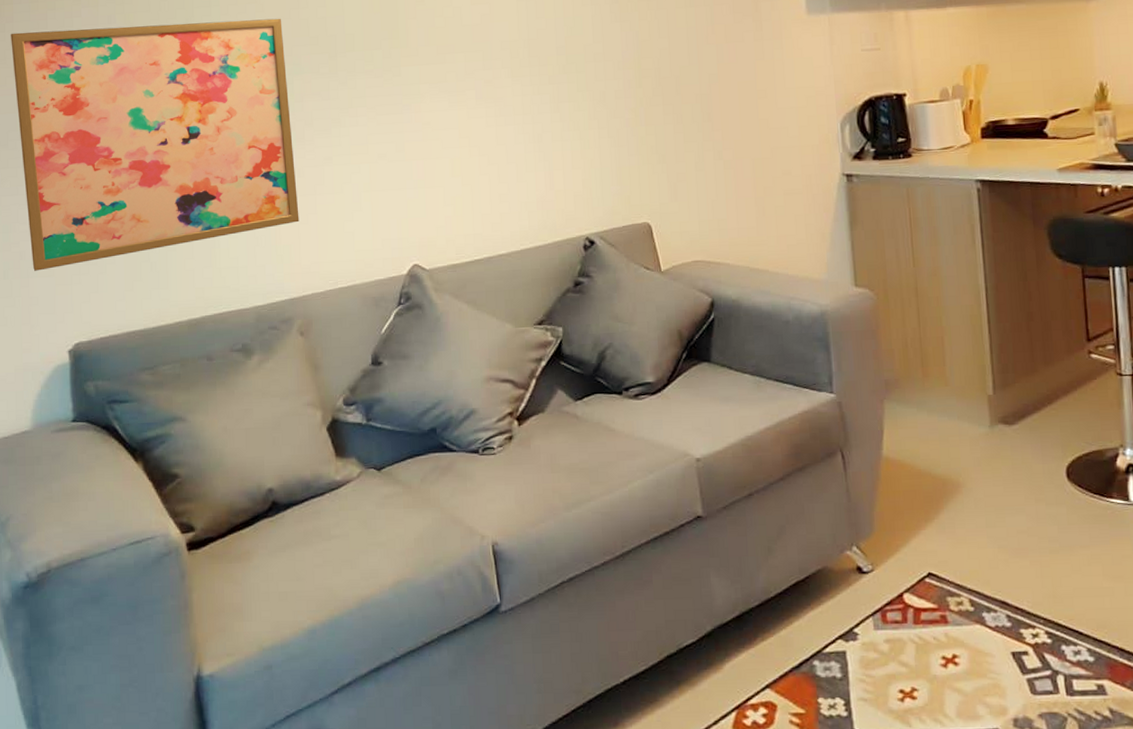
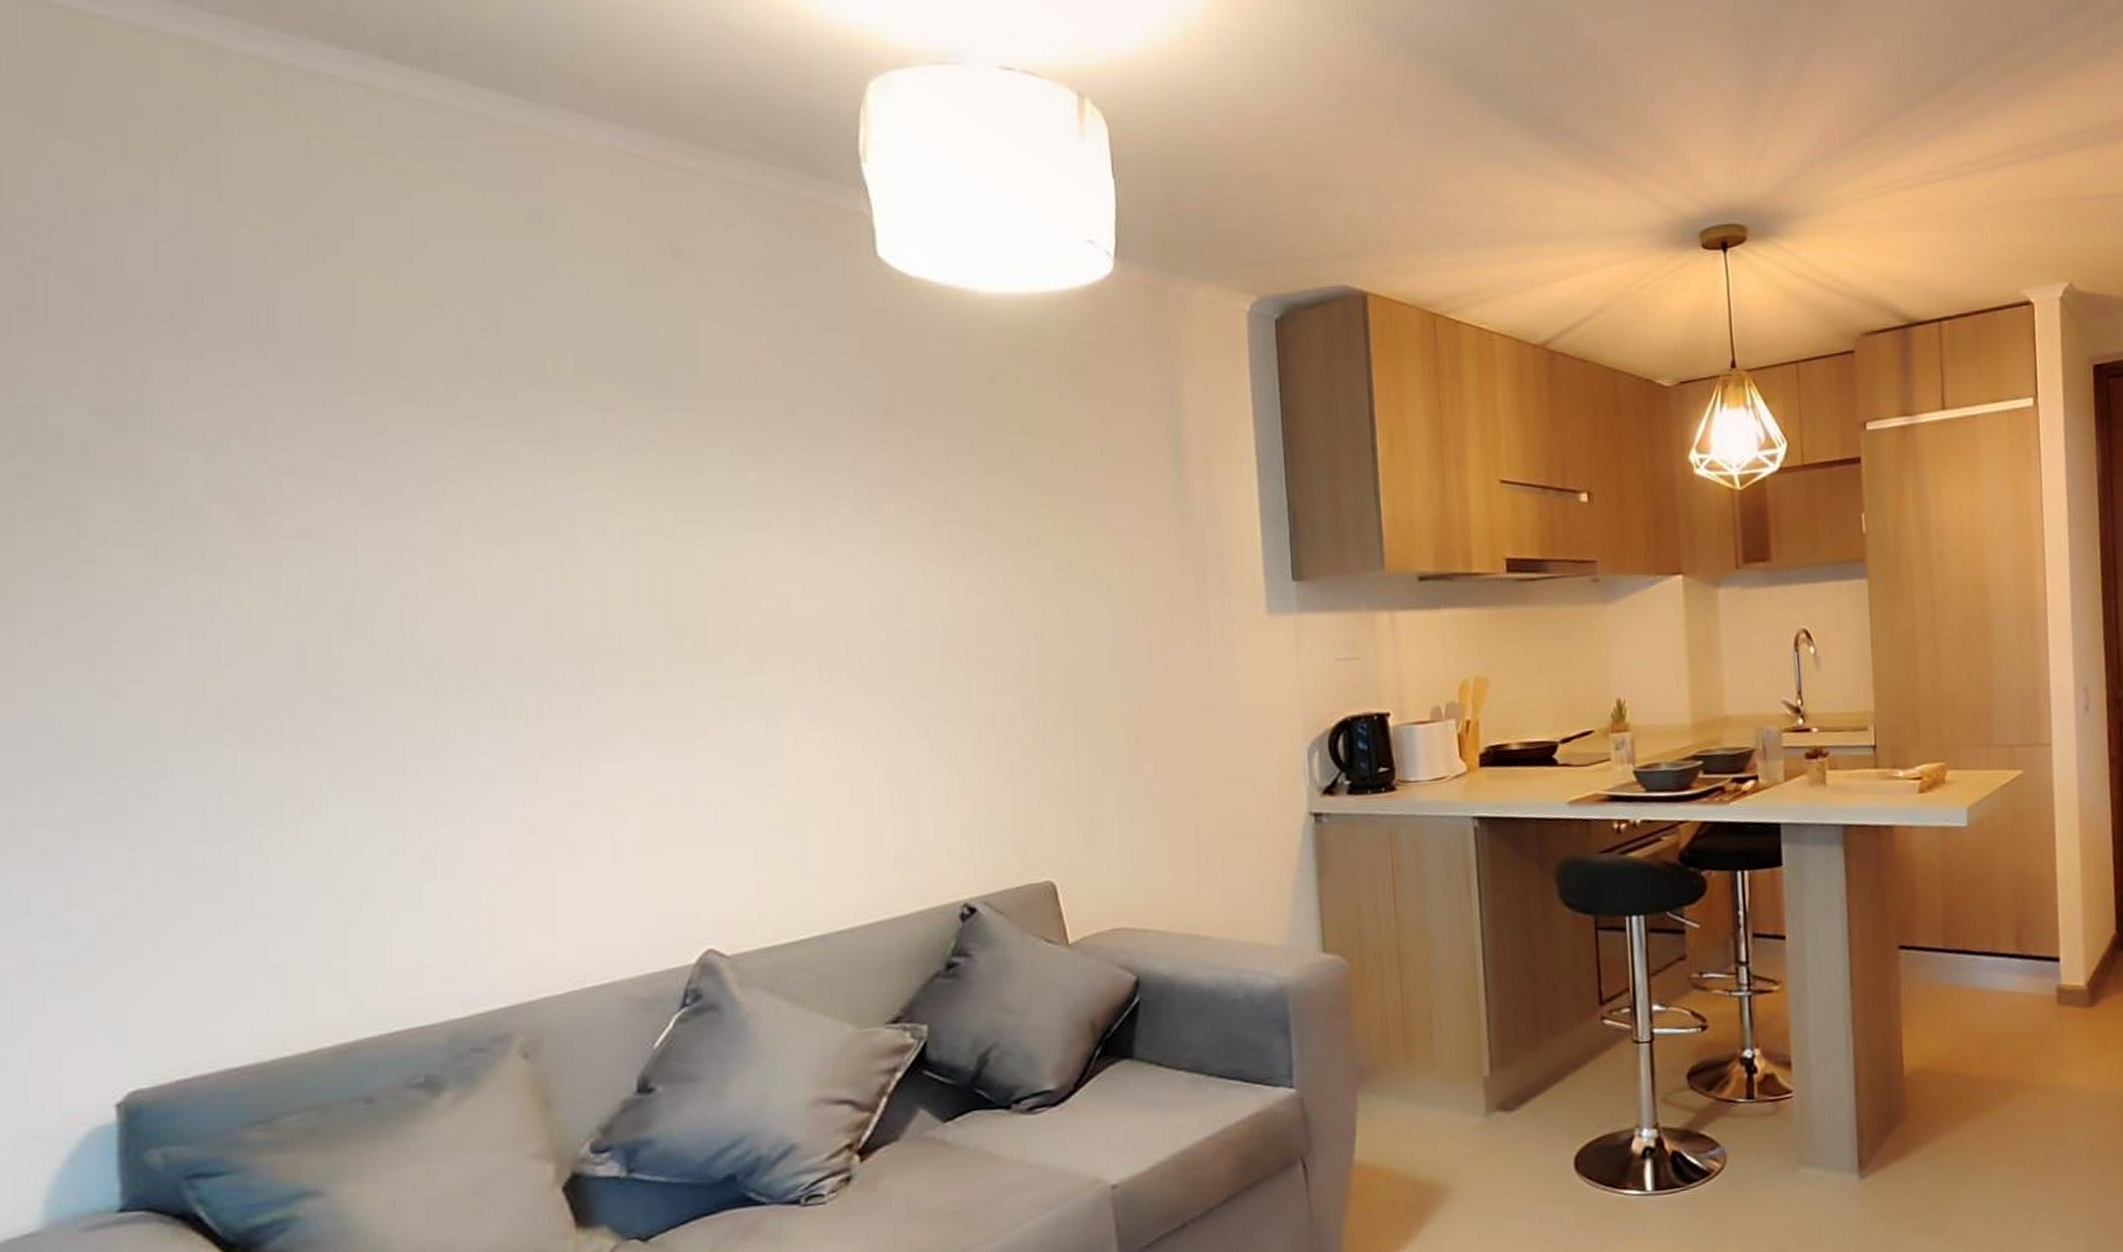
wall art: present [11,18,299,271] -> none [25,607,526,986]

